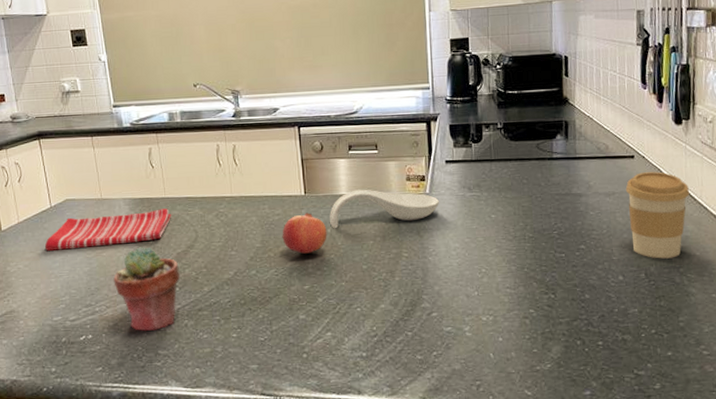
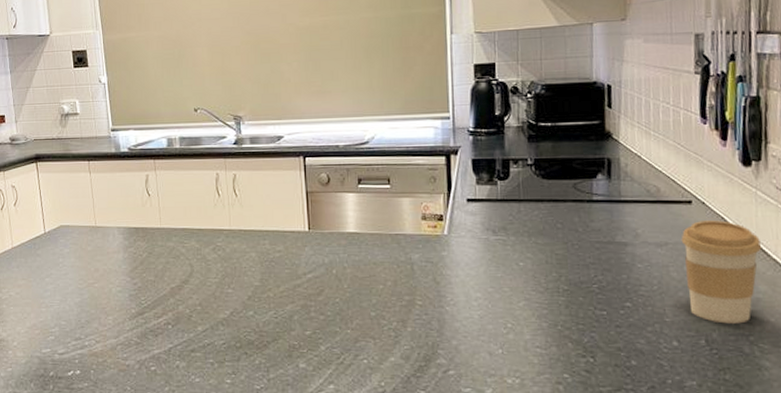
dish towel: present [44,208,172,252] -> none [36,239,167,280]
potted succulent: present [113,247,181,331] -> none [104,279,174,370]
pomegranate: present [282,212,327,255] -> none [283,251,332,297]
spoon rest: present [329,189,439,229] -> none [334,227,459,270]

